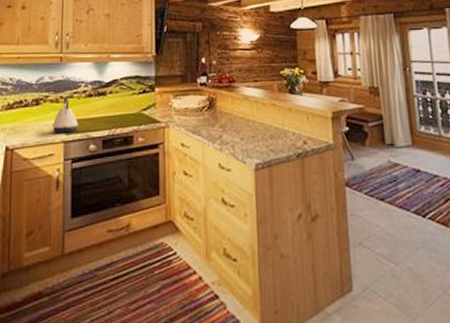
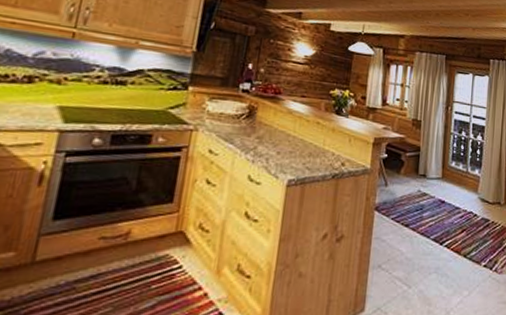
kettle: present [52,96,78,133] -> none [45,78,83,121]

